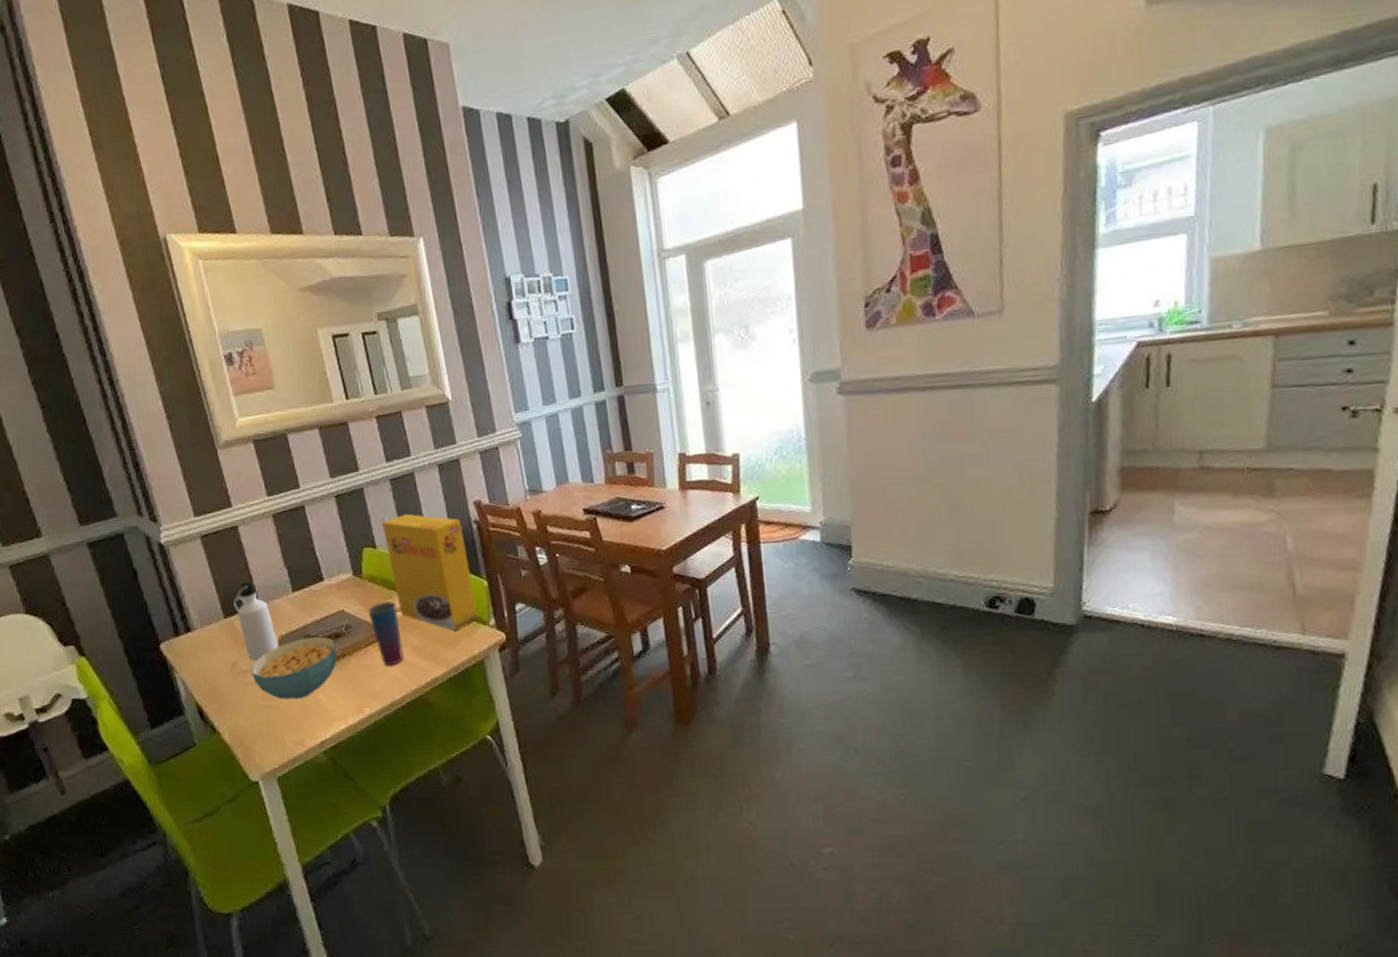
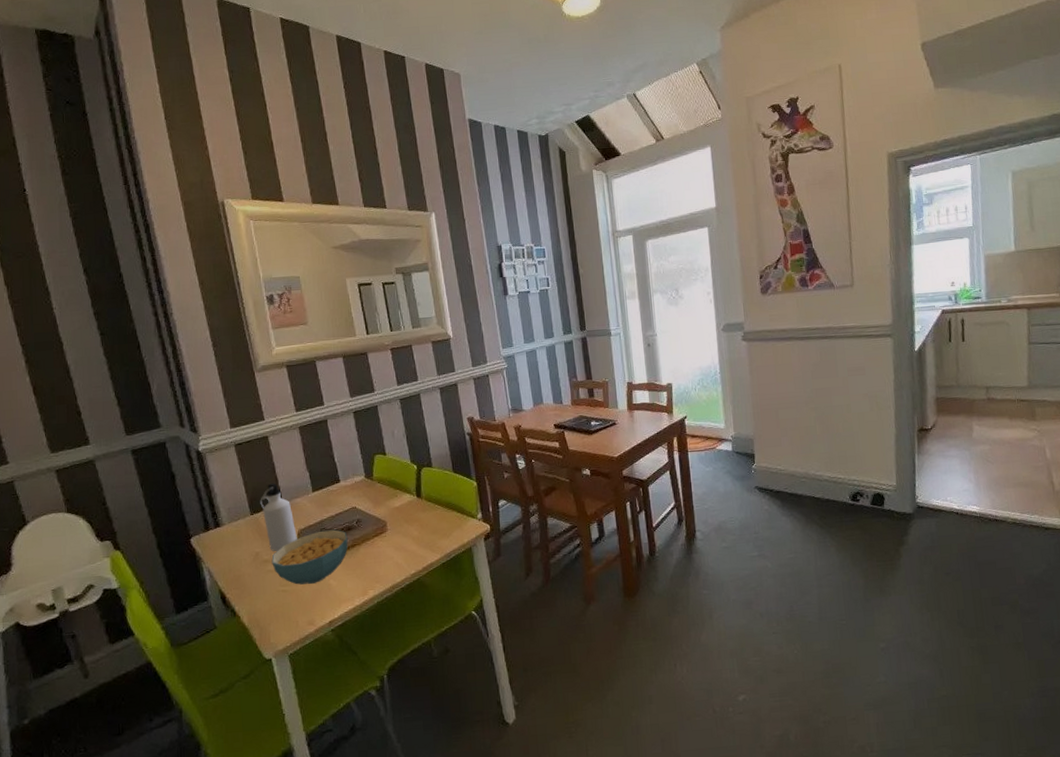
cup: present [367,601,404,666] -> none [376,499,405,554]
cereal box: present [383,513,479,631] -> none [392,427,469,523]

